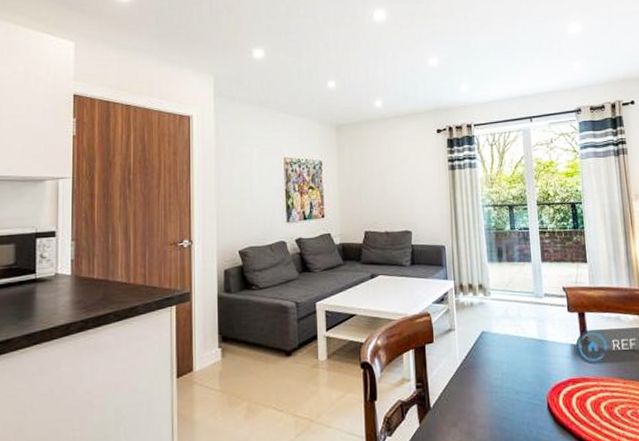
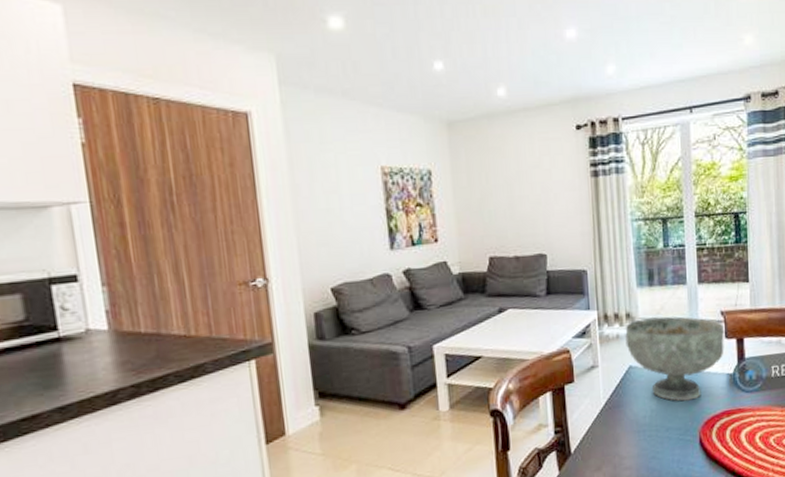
decorative bowl: none [478,289,568,367] -> present [625,316,725,401]

